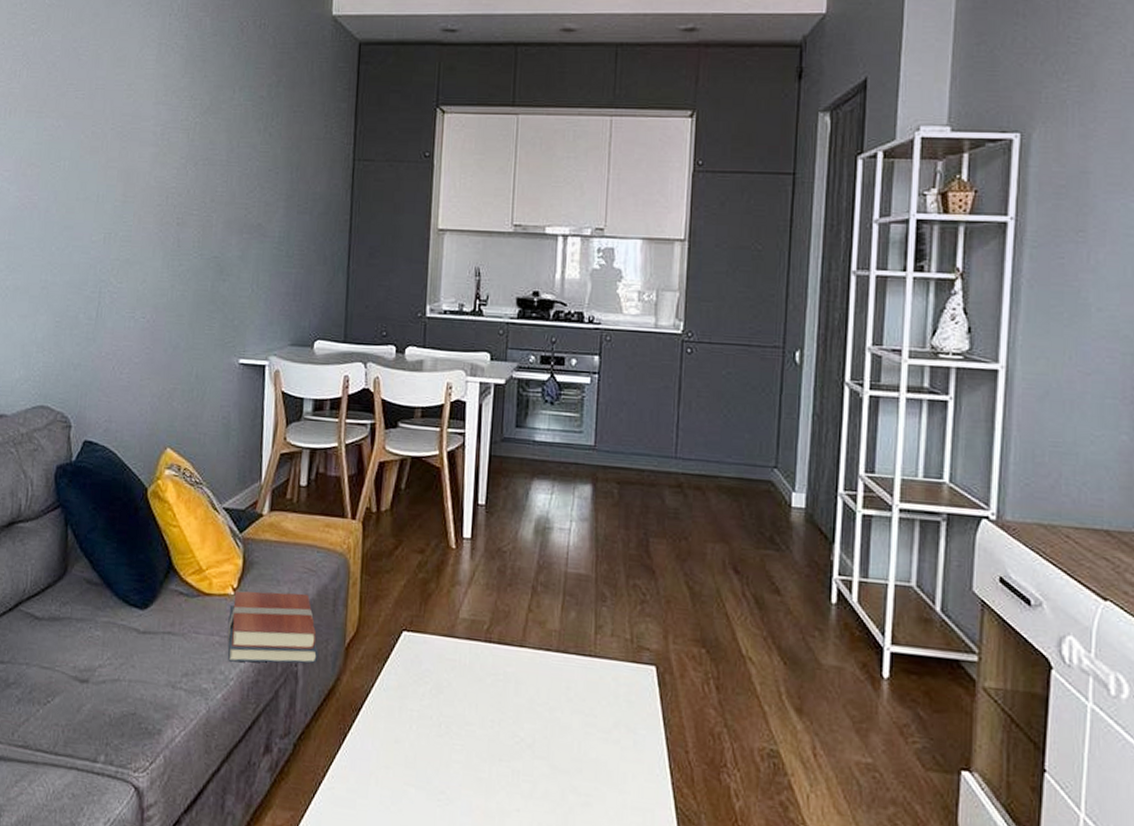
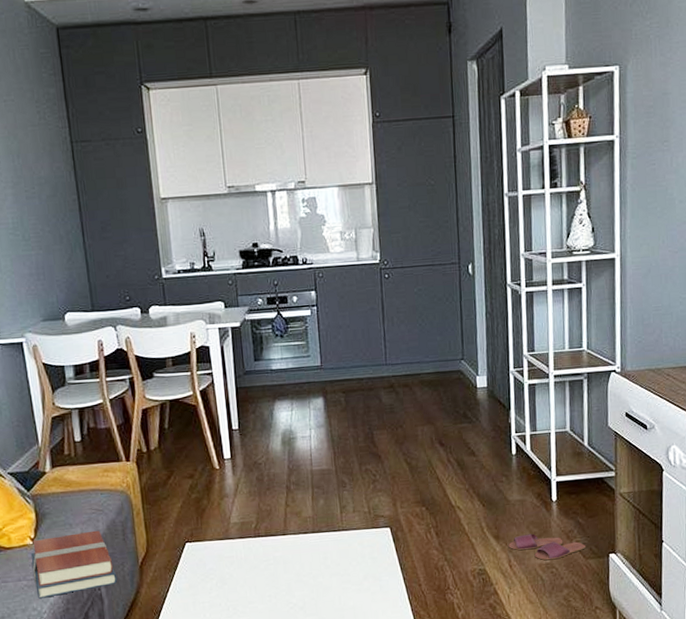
slippers: none [814,715,926,761] -> present [508,533,585,561]

